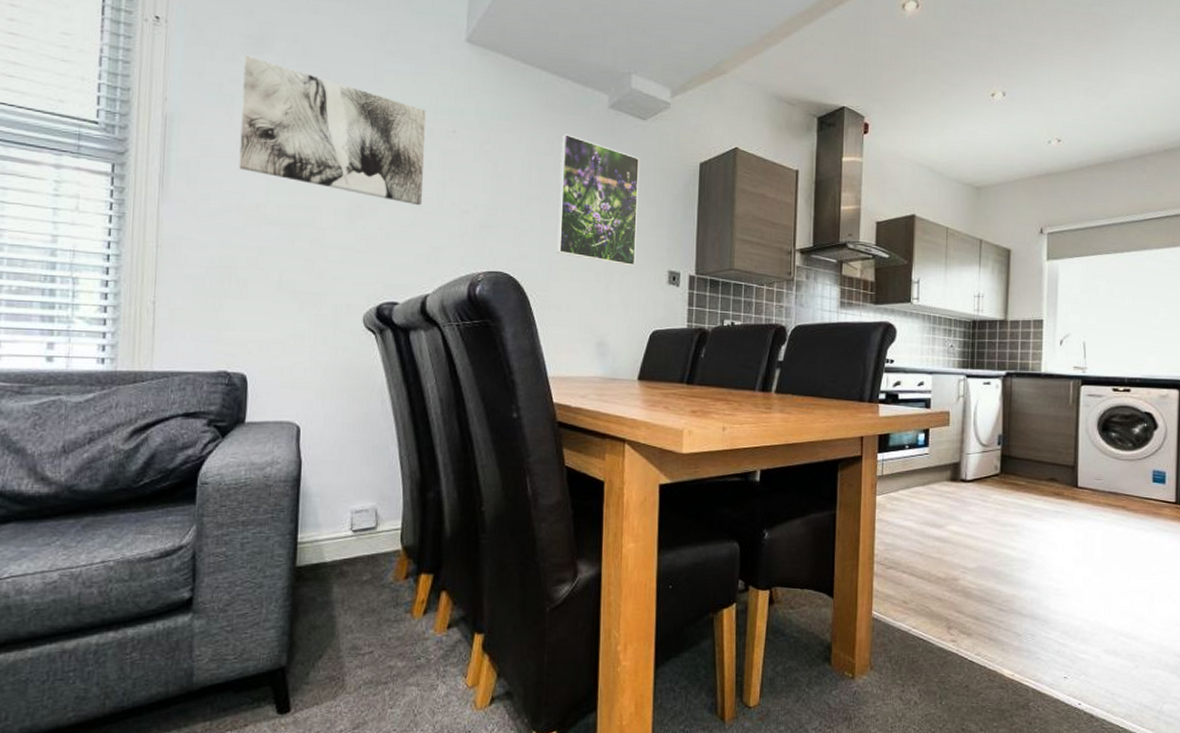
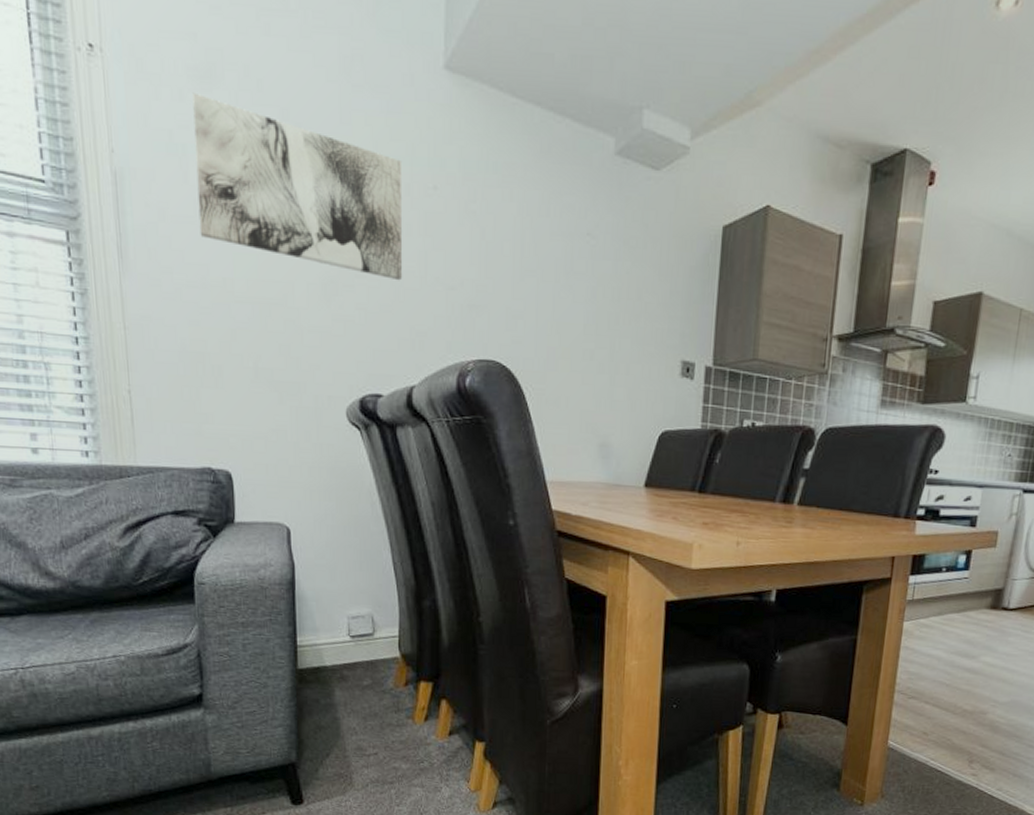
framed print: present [557,133,640,267] -> none [554,189,652,356]

